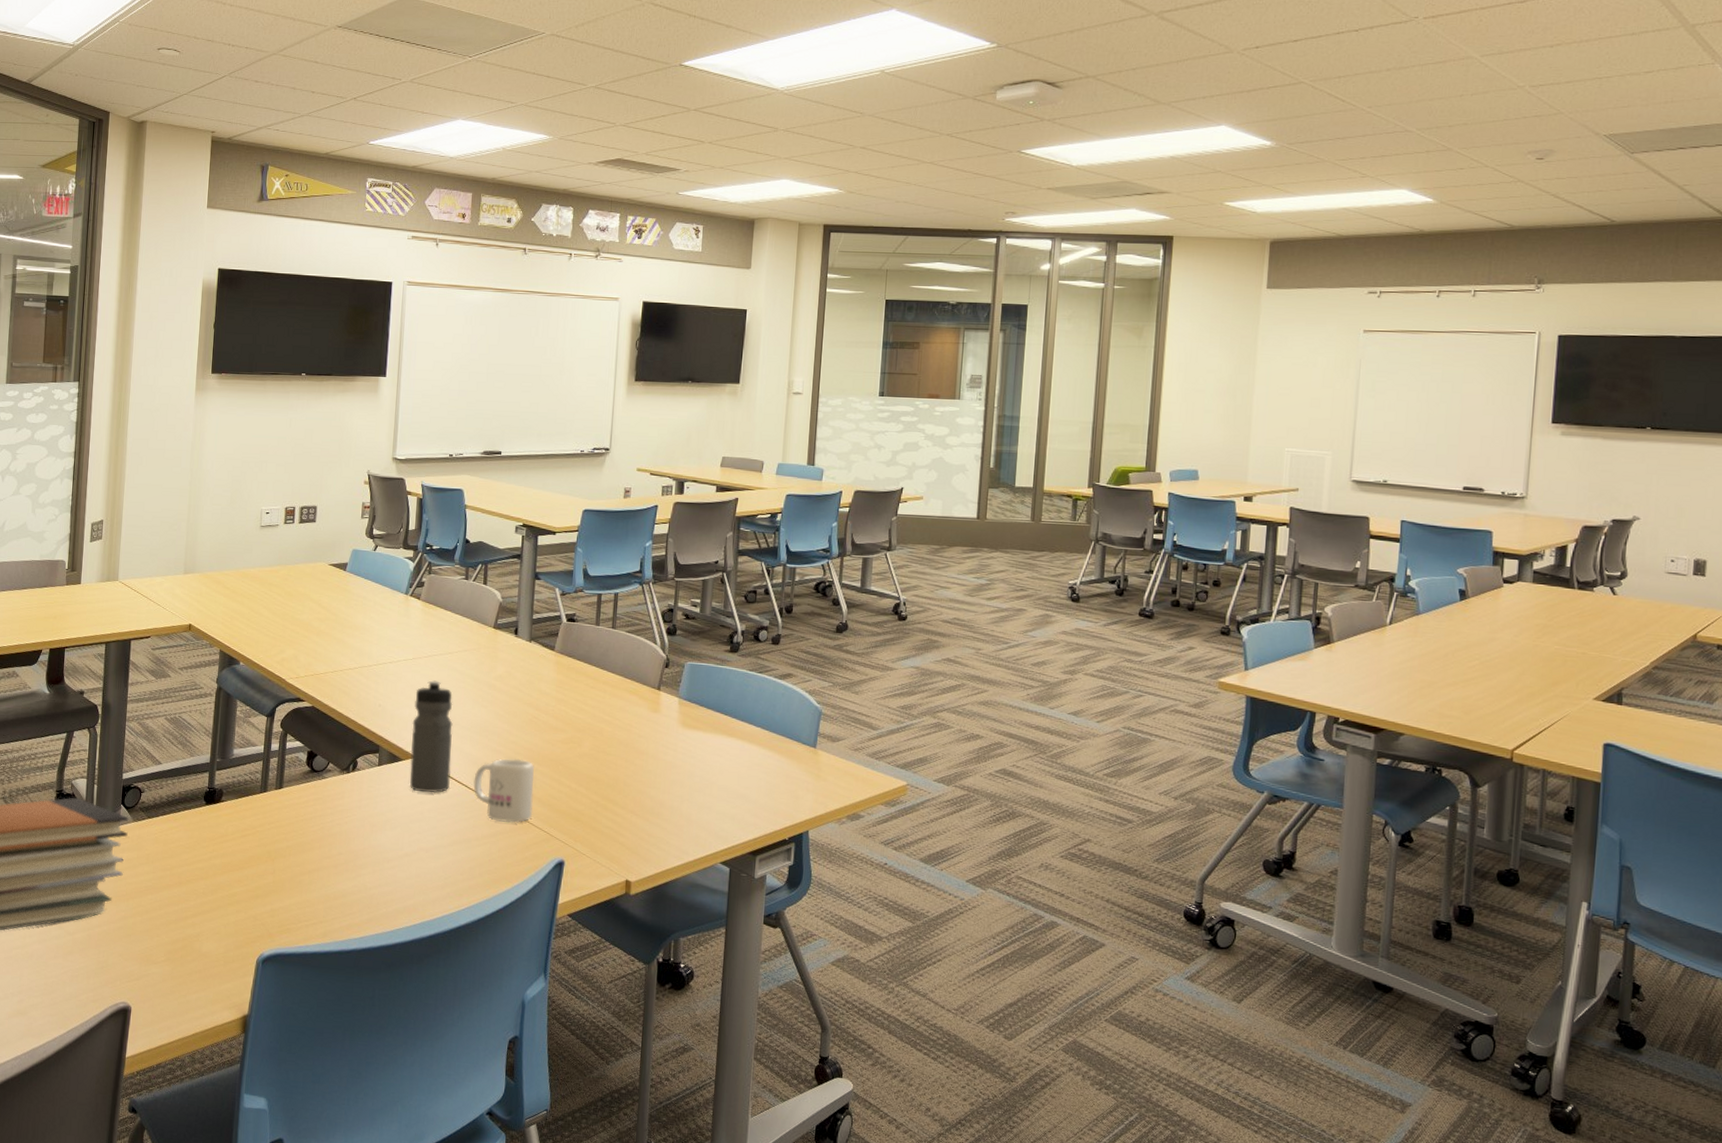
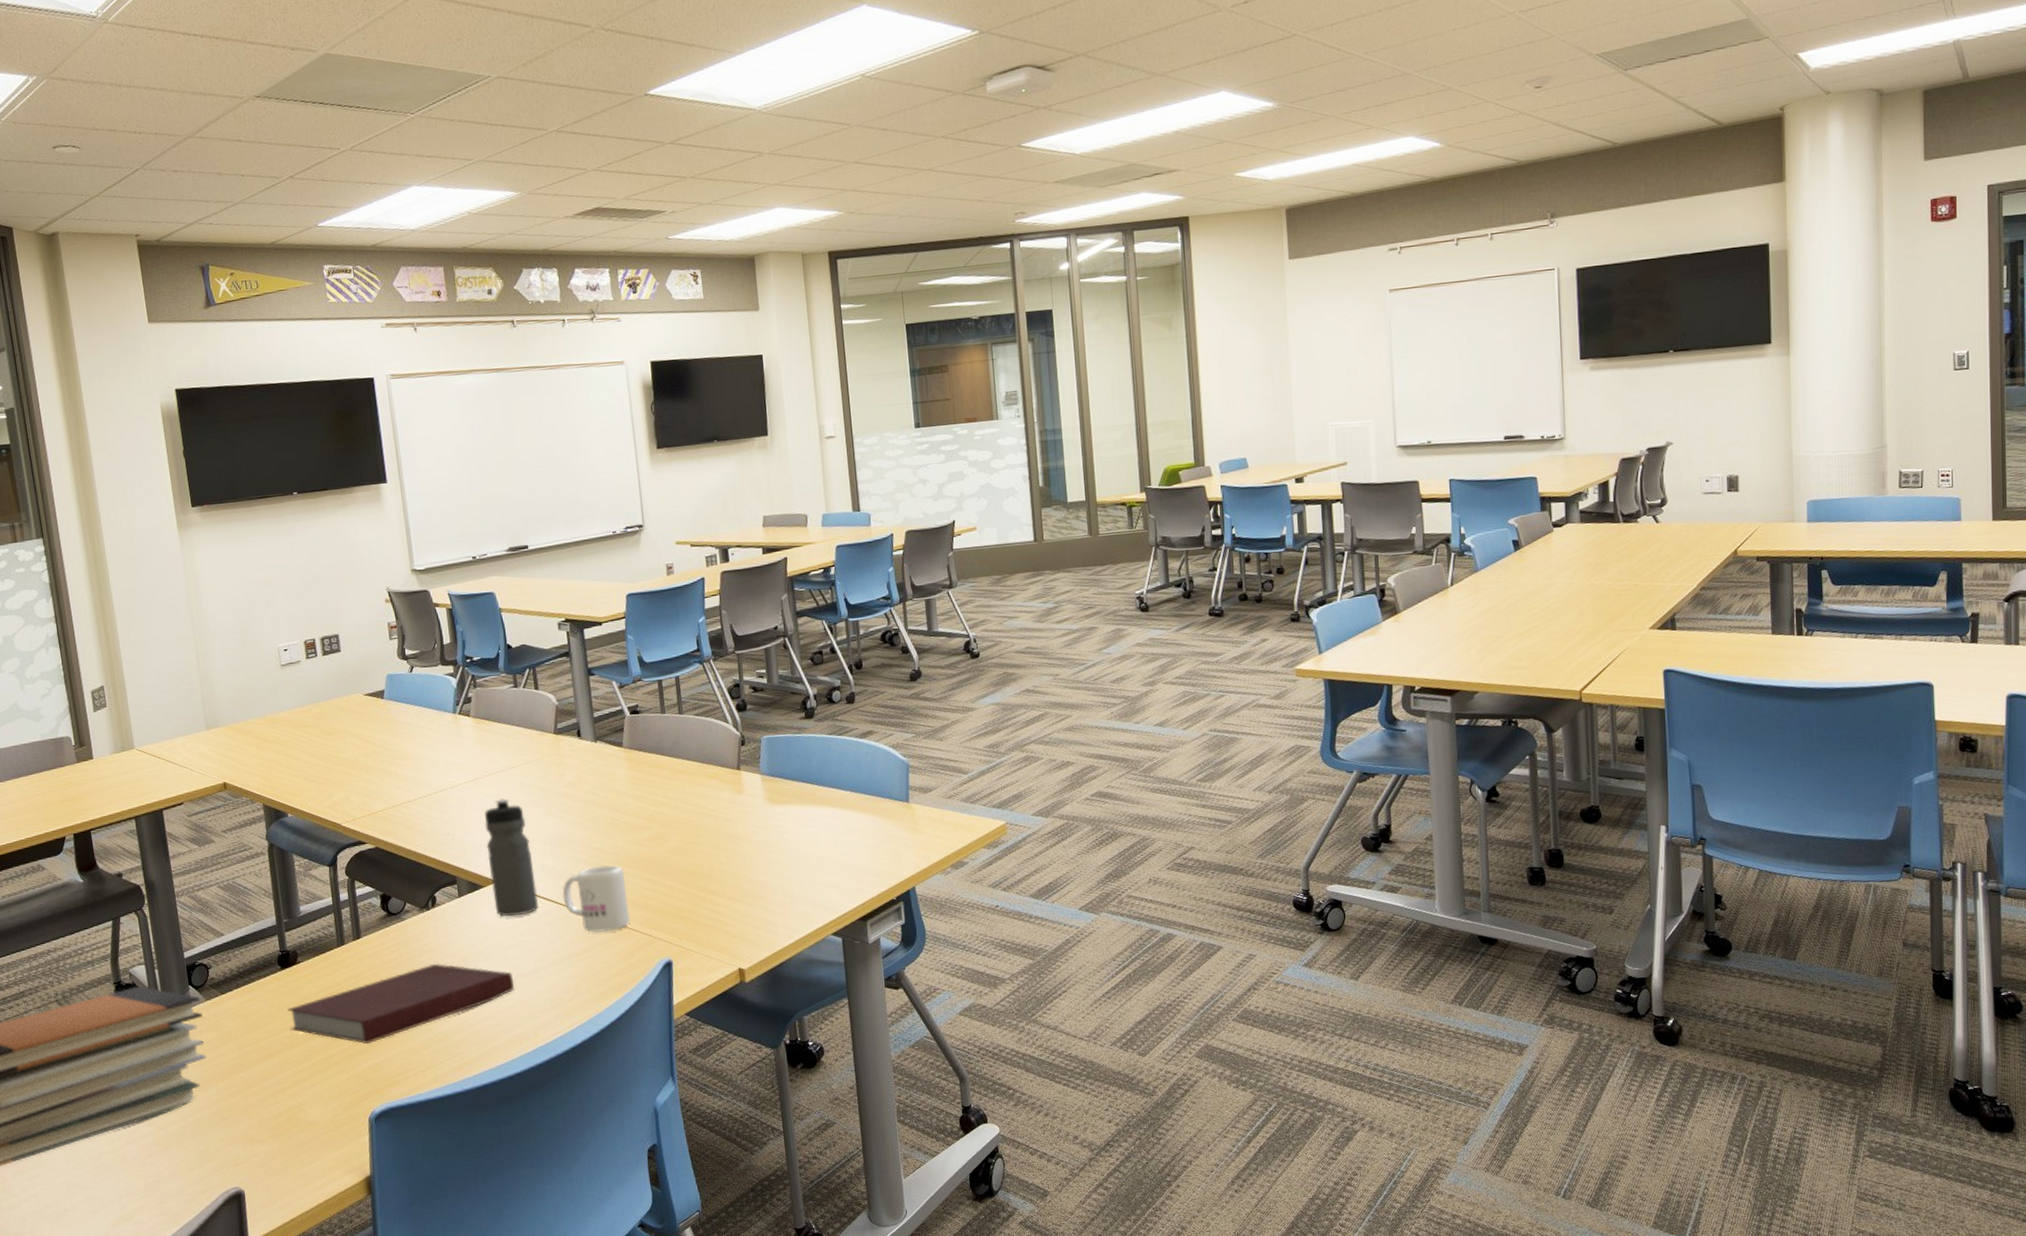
notebook: none [202,824,414,889] -> present [287,963,514,1044]

